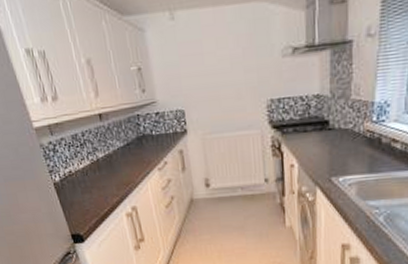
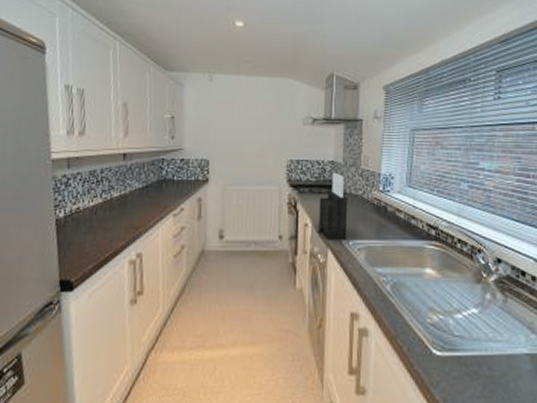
knife block: none [304,107,337,178] -> present [319,172,348,239]

